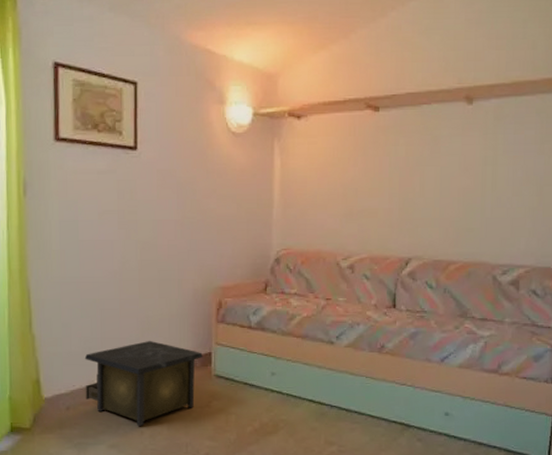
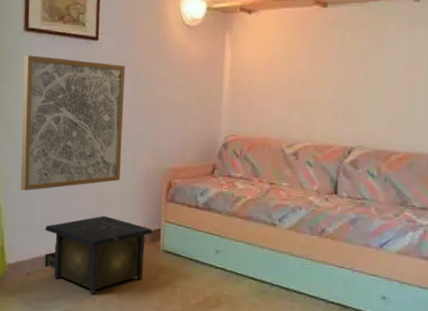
wall art: none [54,167,168,317] -> present [21,55,126,191]

